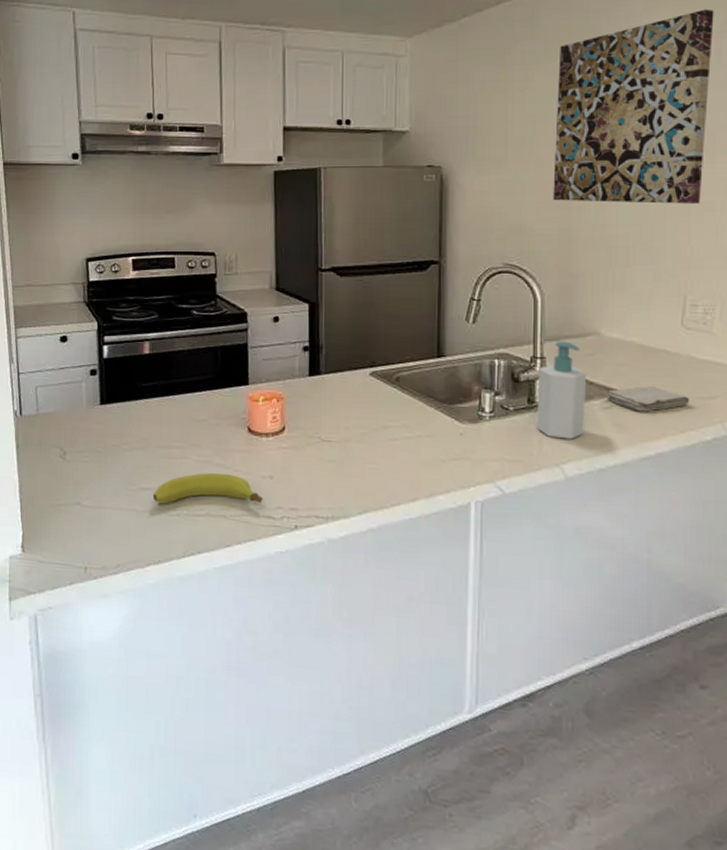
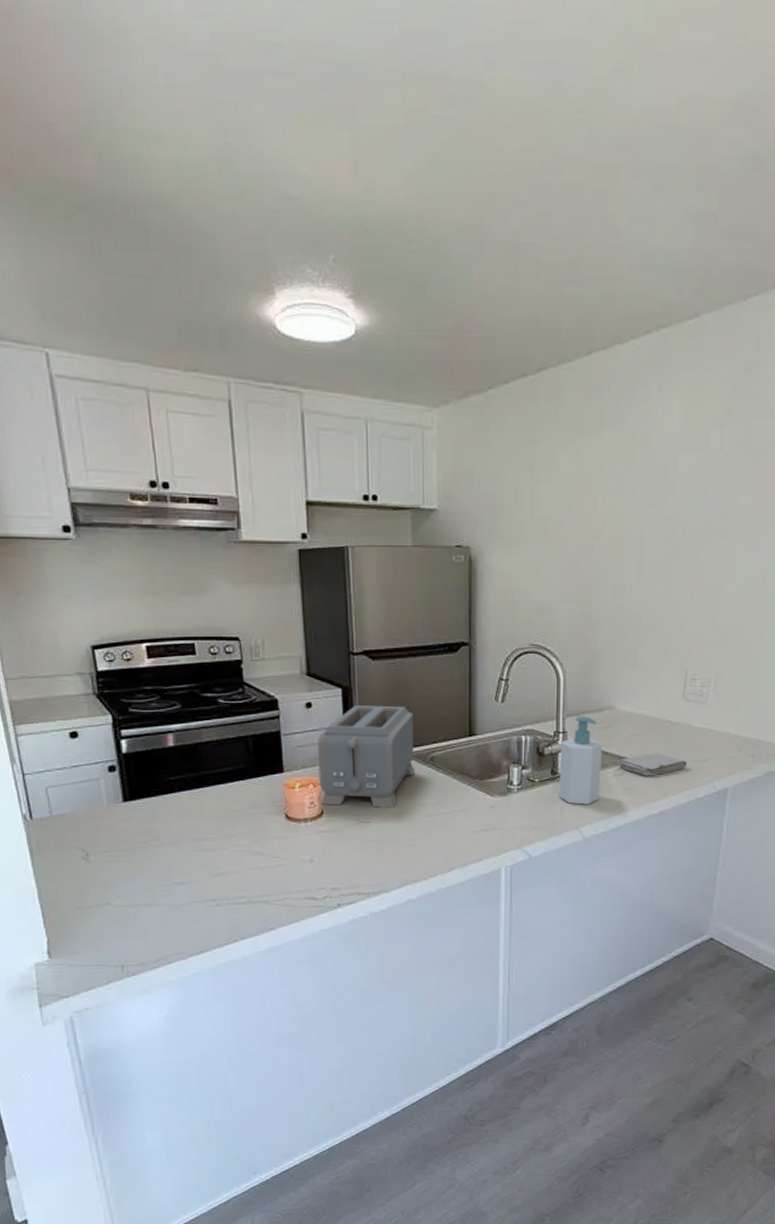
fruit: present [152,472,263,504] -> none [189,860,304,896]
toaster: none [282,321,380,429] -> present [318,705,416,808]
wall art: present [553,9,714,204] -> none [575,395,720,585]

